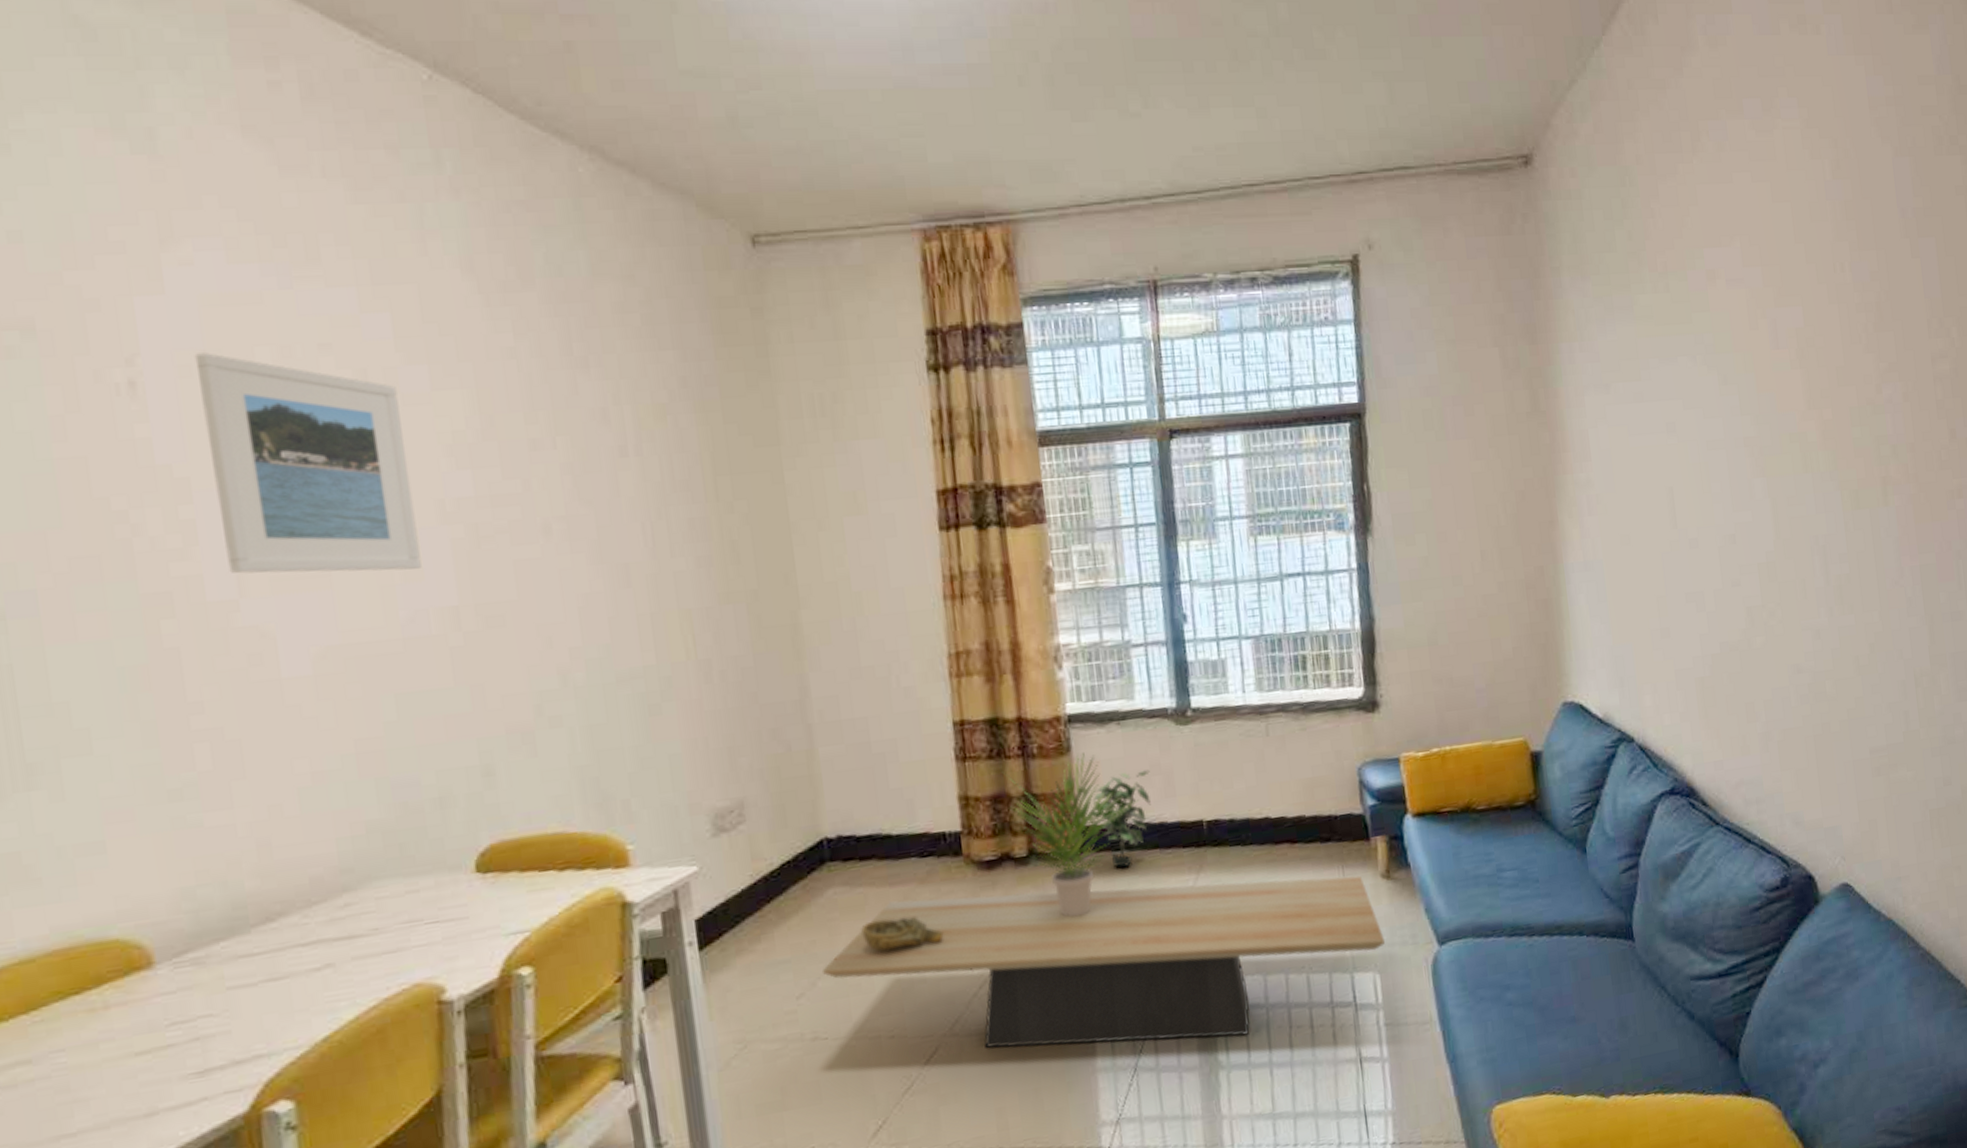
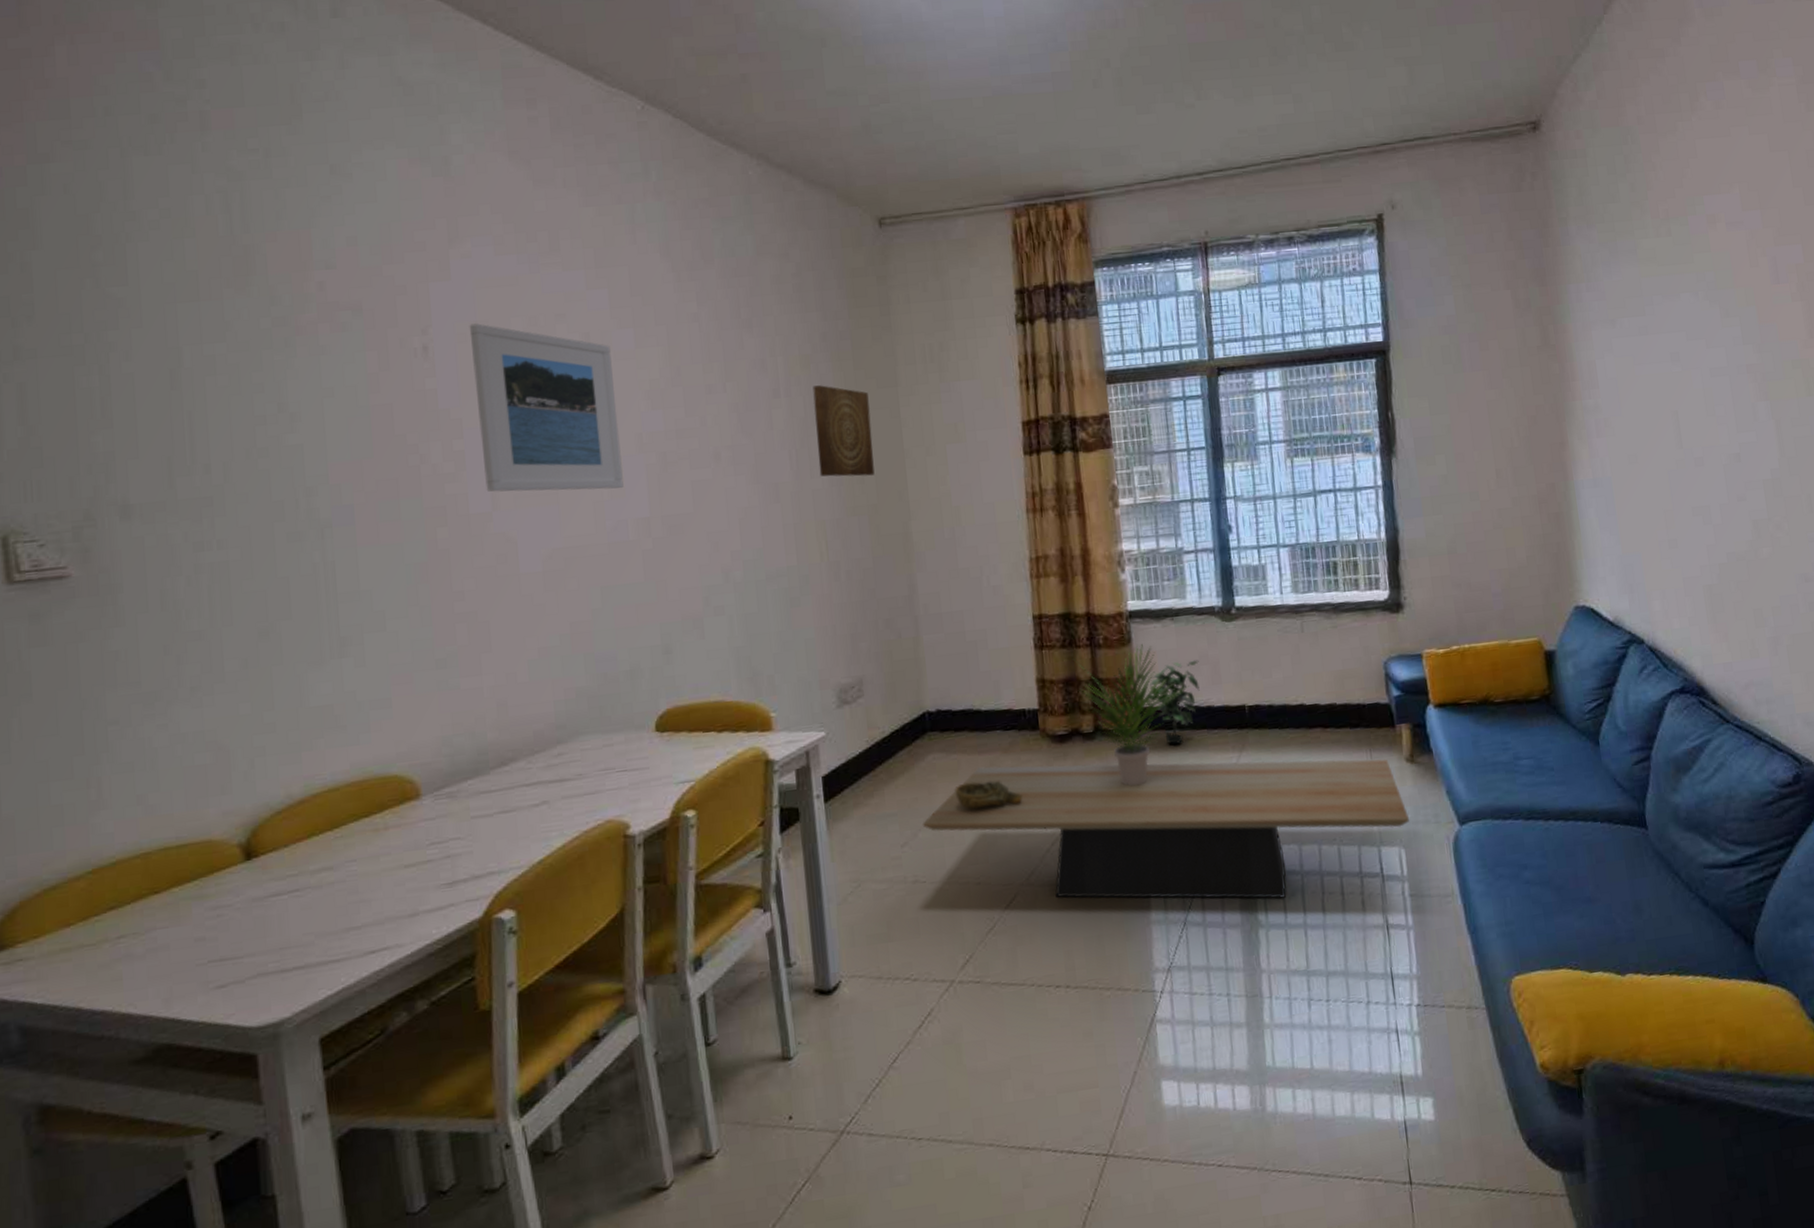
wall art: none [670,442,753,556] -> present [812,385,875,477]

